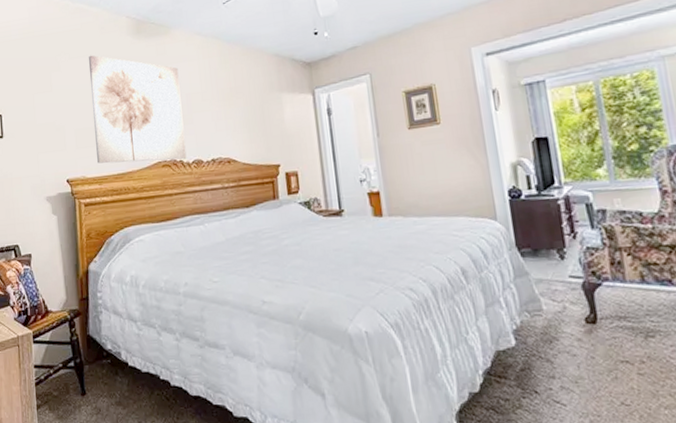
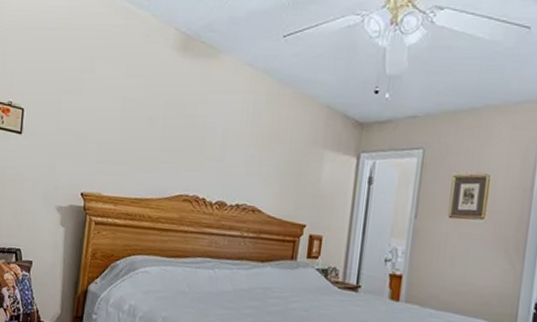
wall art: present [88,55,187,164] -> none [116,63,220,197]

